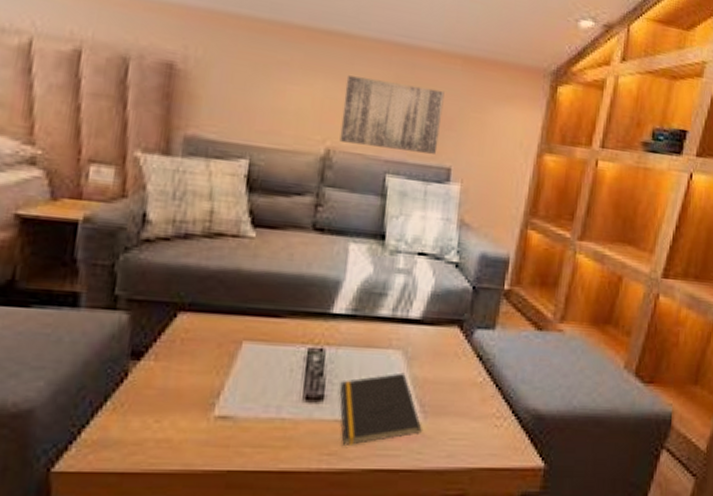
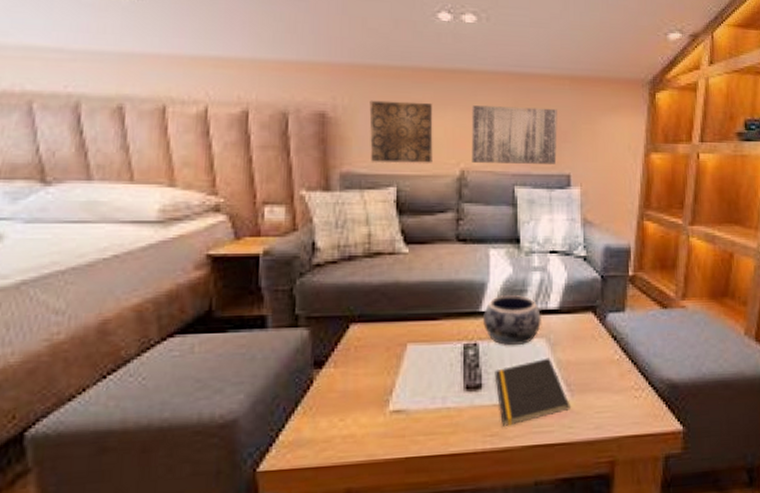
wall art: none [222,55,301,137] -> present [369,100,433,163]
decorative bowl: none [332,296,401,357] -> present [482,294,541,346]

